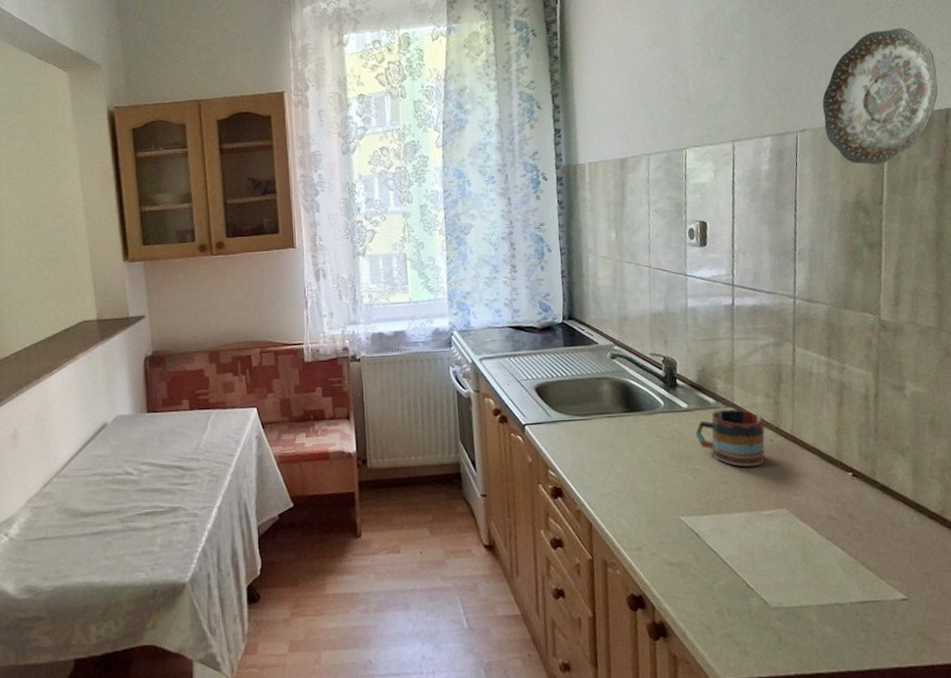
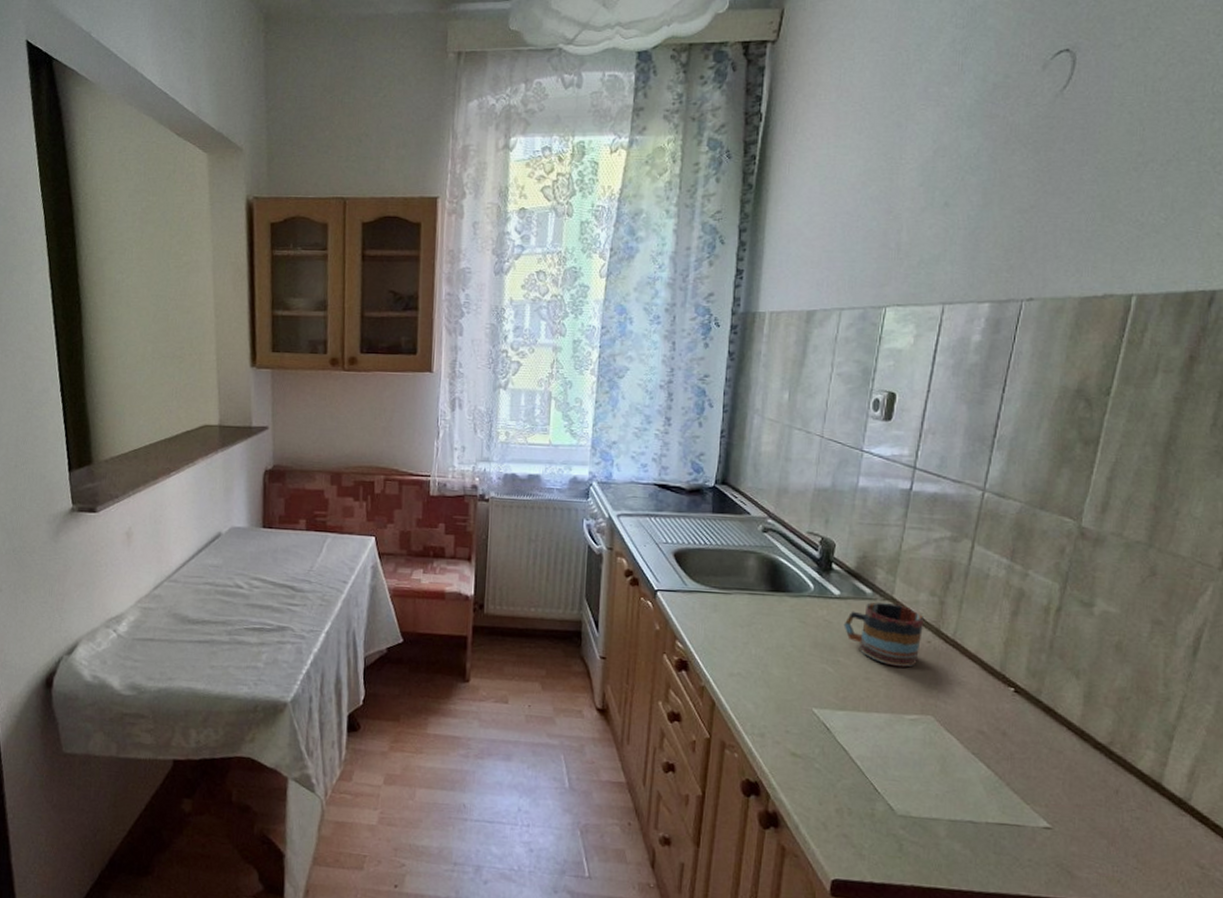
decorative plate: present [822,27,938,165] -> none [1056,186,1210,349]

